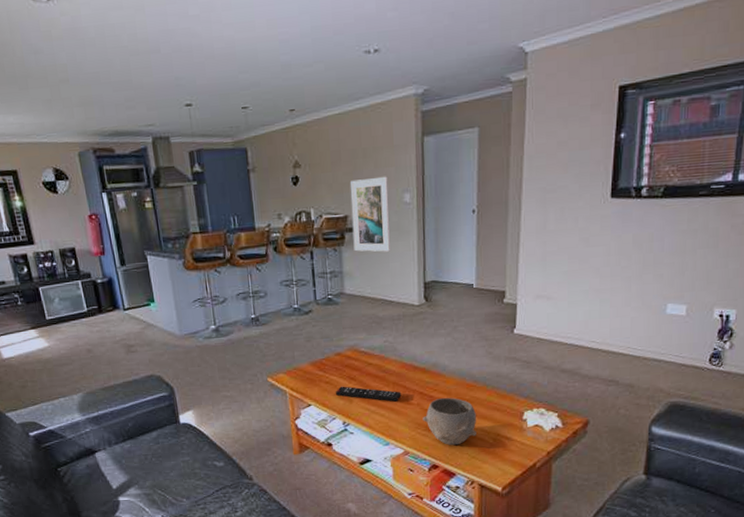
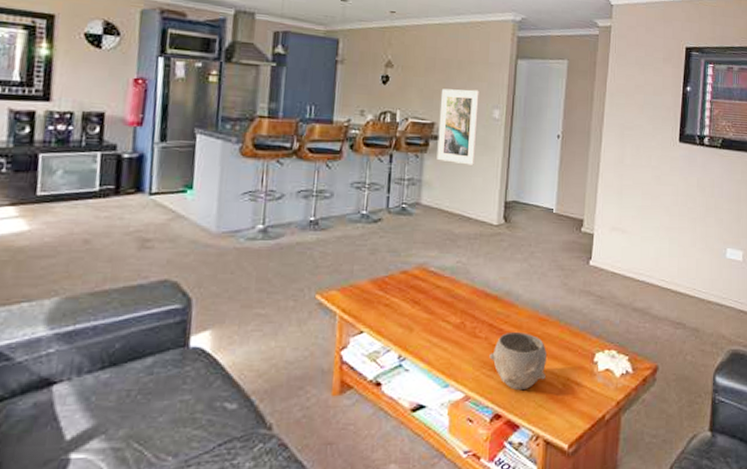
remote control: present [335,386,402,402] -> none [394,311,469,333]

